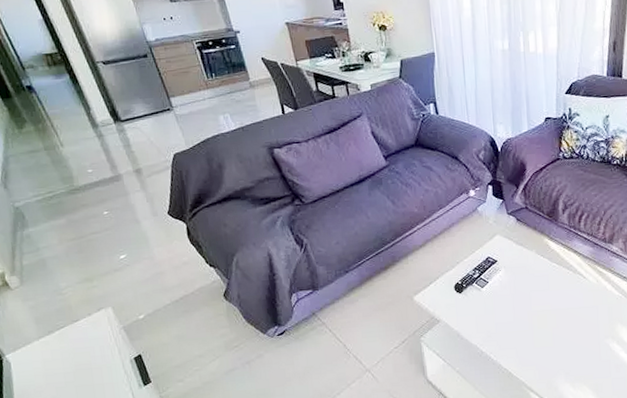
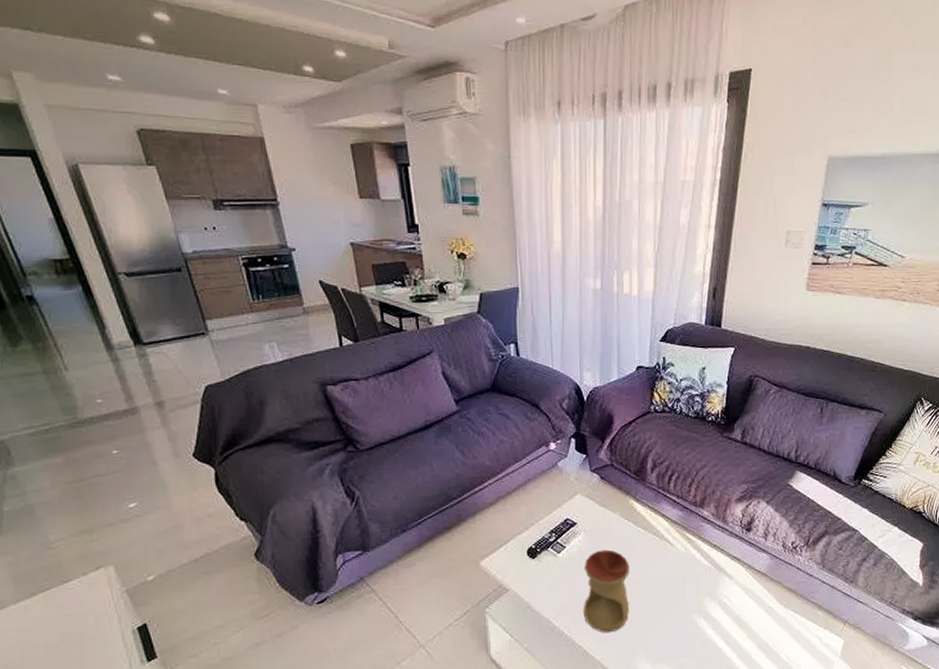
oil burner: none [506,283,548,357] -> present [583,549,630,633]

